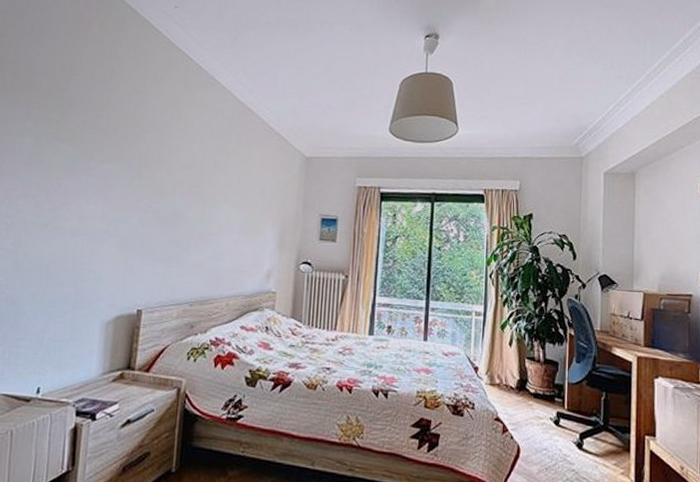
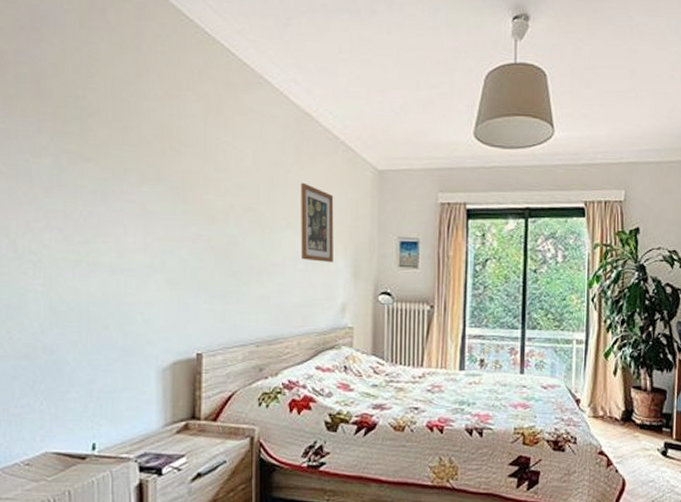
wall art: none [234,165,267,234] -> present [300,182,334,262]

